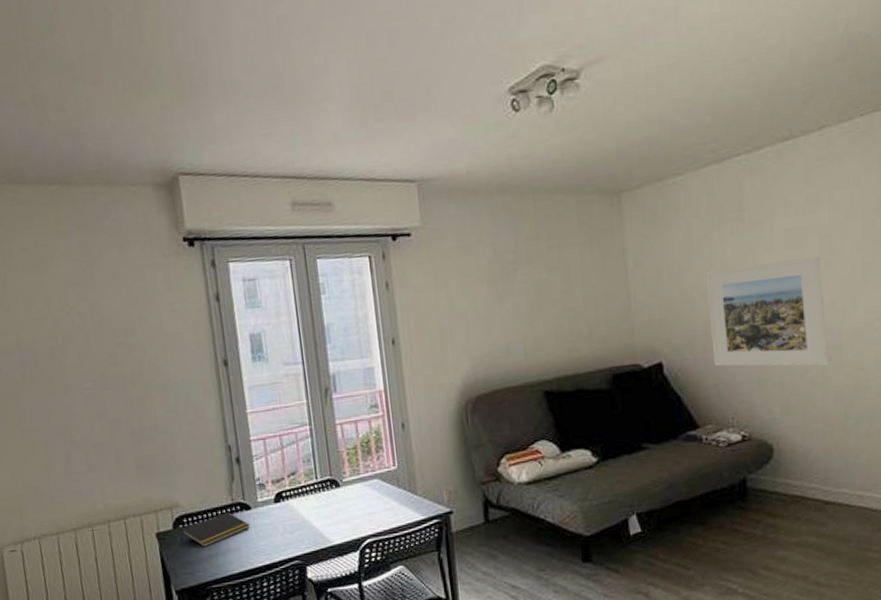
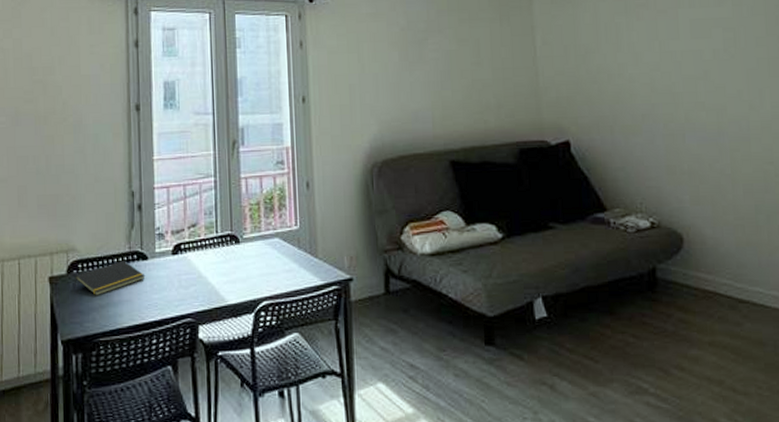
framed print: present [706,256,829,367] -> none [613,47,738,157]

